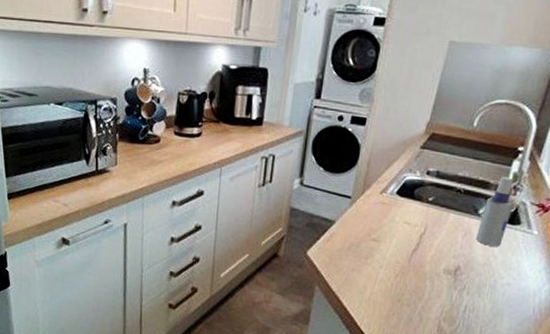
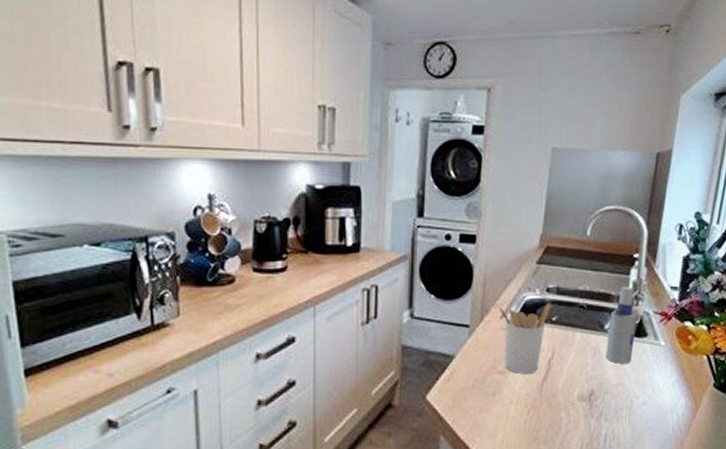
utensil holder: none [379,183,431,245] -> present [498,303,552,374]

